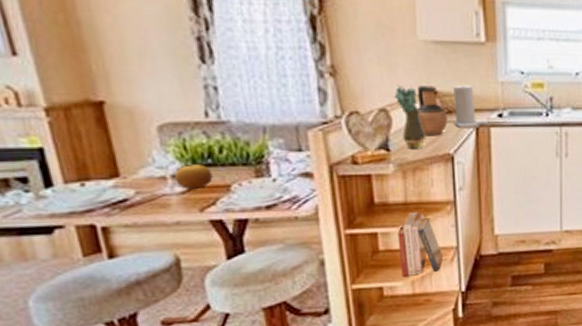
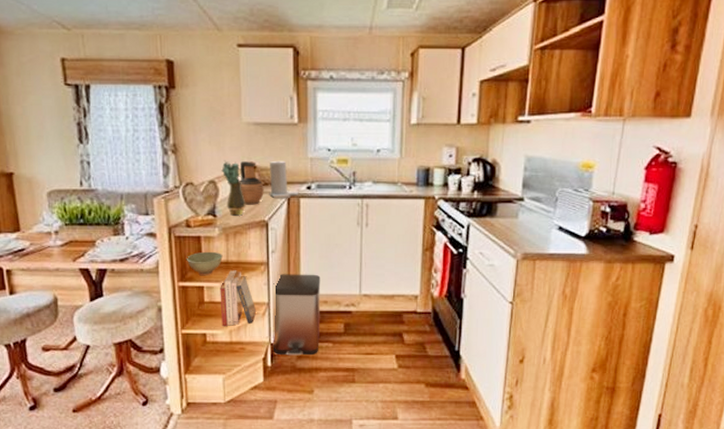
fruit: present [175,164,212,189] -> none [57,223,83,242]
bowl: none [355,191,400,221] -> present [187,251,223,276]
pedal bin: none [462,211,518,304] -> present [272,274,321,356]

